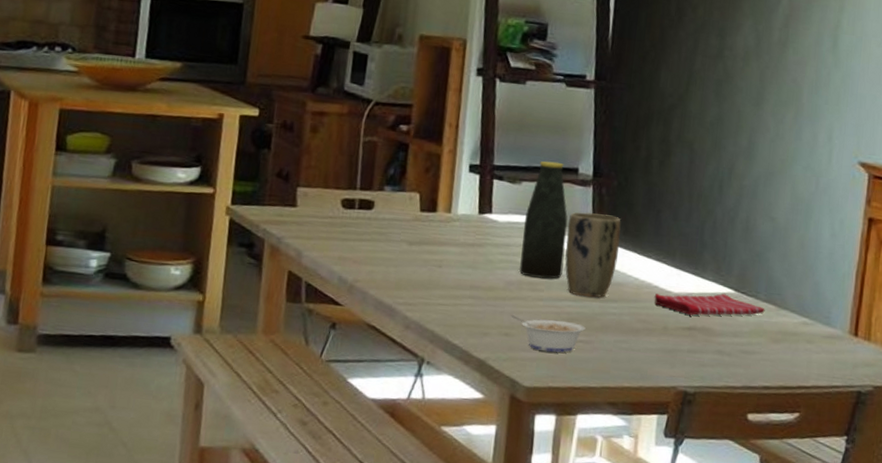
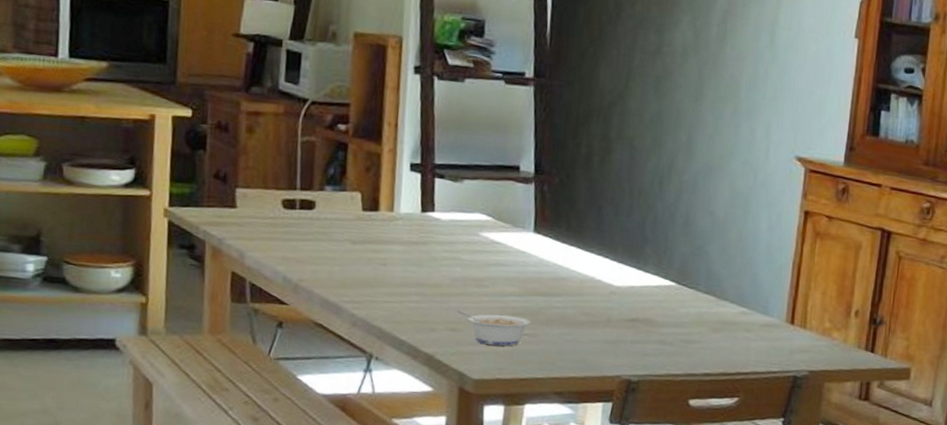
bottle: present [518,161,568,279] -> none [463,159,511,275]
plant pot: present [565,212,621,298] -> none [509,209,564,293]
dish towel: present [654,293,765,316] -> none [597,286,705,307]

